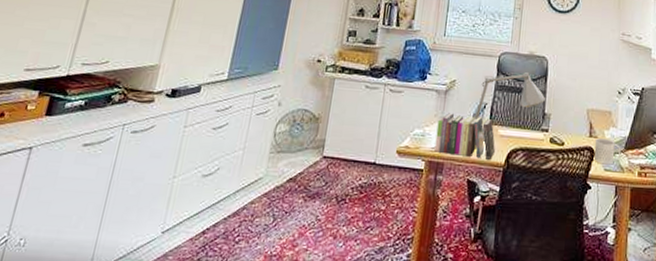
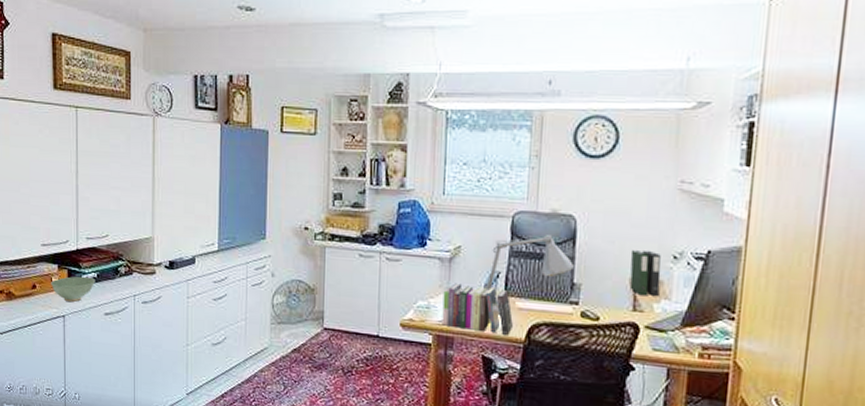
bowl: none [24,103,81,133] -> present [51,276,95,302]
binder: none [587,86,610,125] -> present [629,249,662,296]
mug: present [594,138,622,165] -> none [638,313,677,344]

